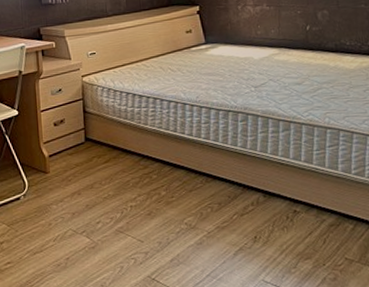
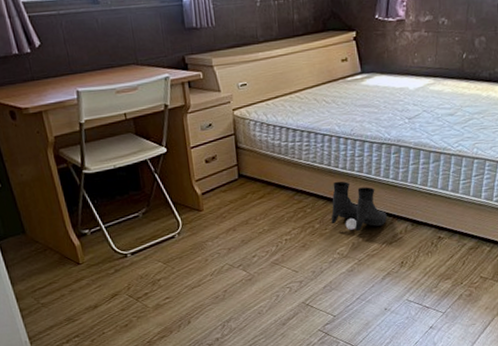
boots: none [177,147,237,200] -> present [331,181,387,231]

